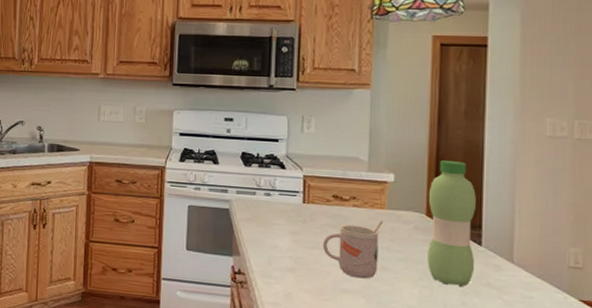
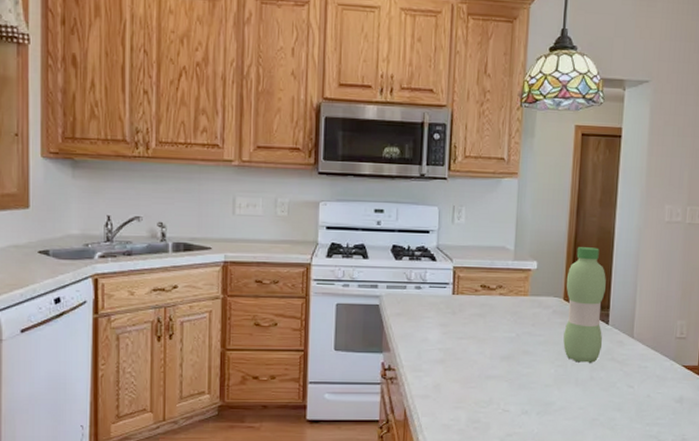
mug: present [322,220,384,279] -> none [470,307,527,364]

